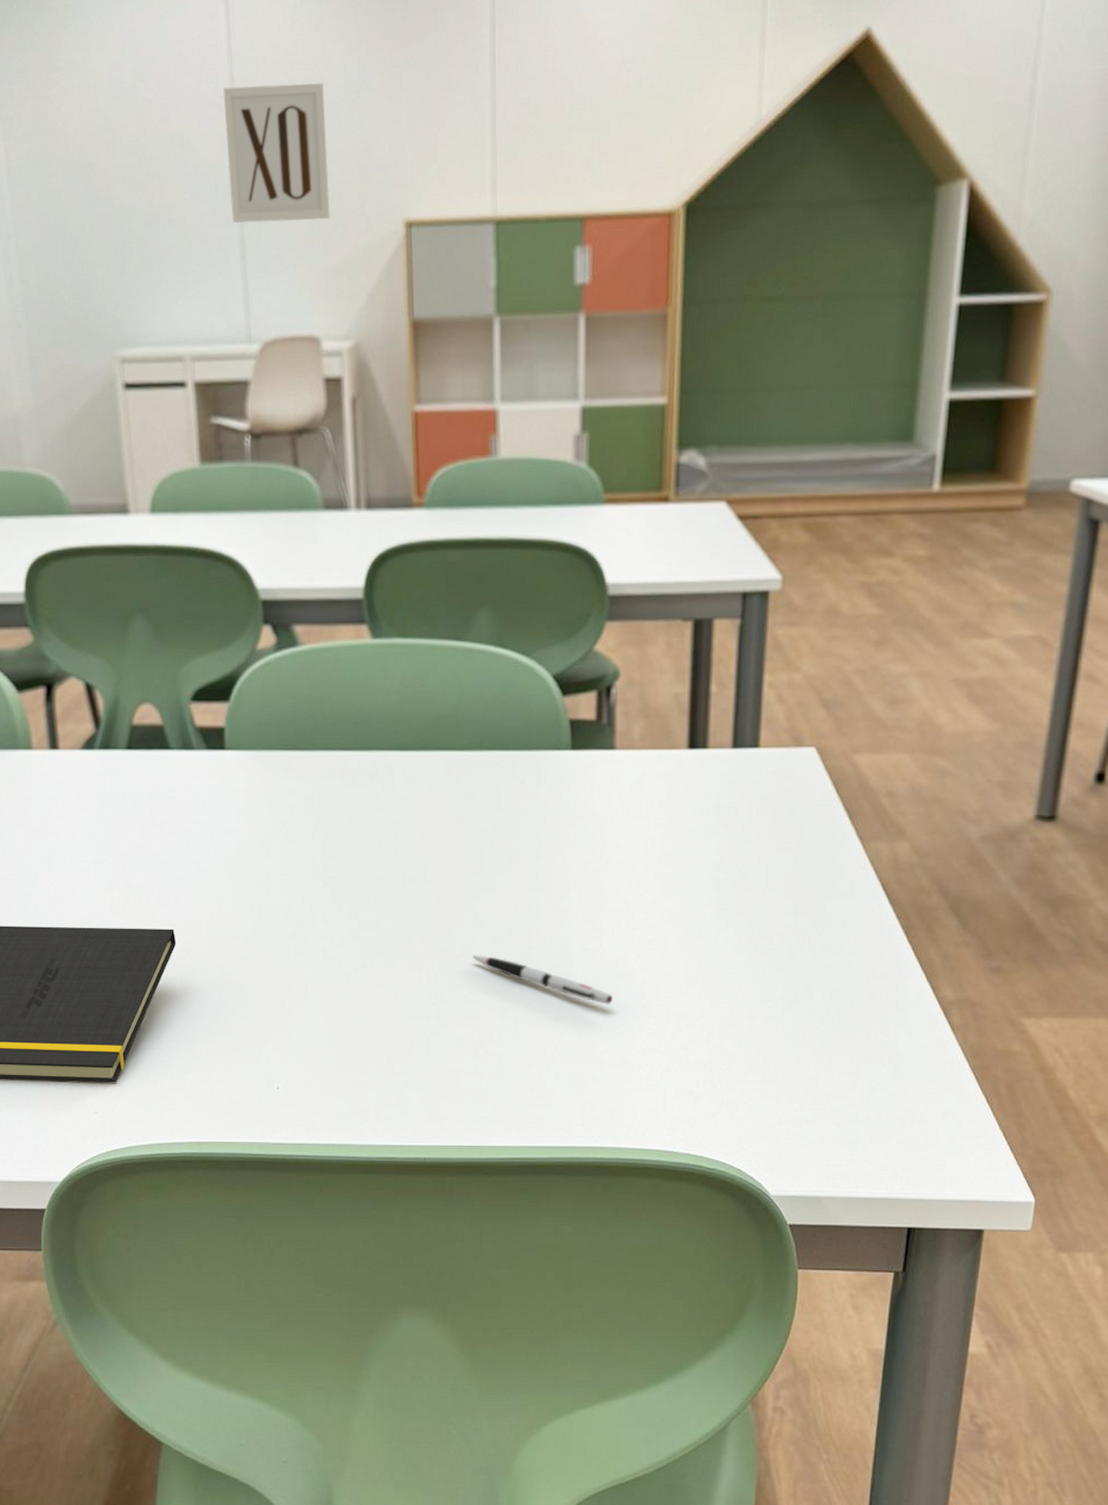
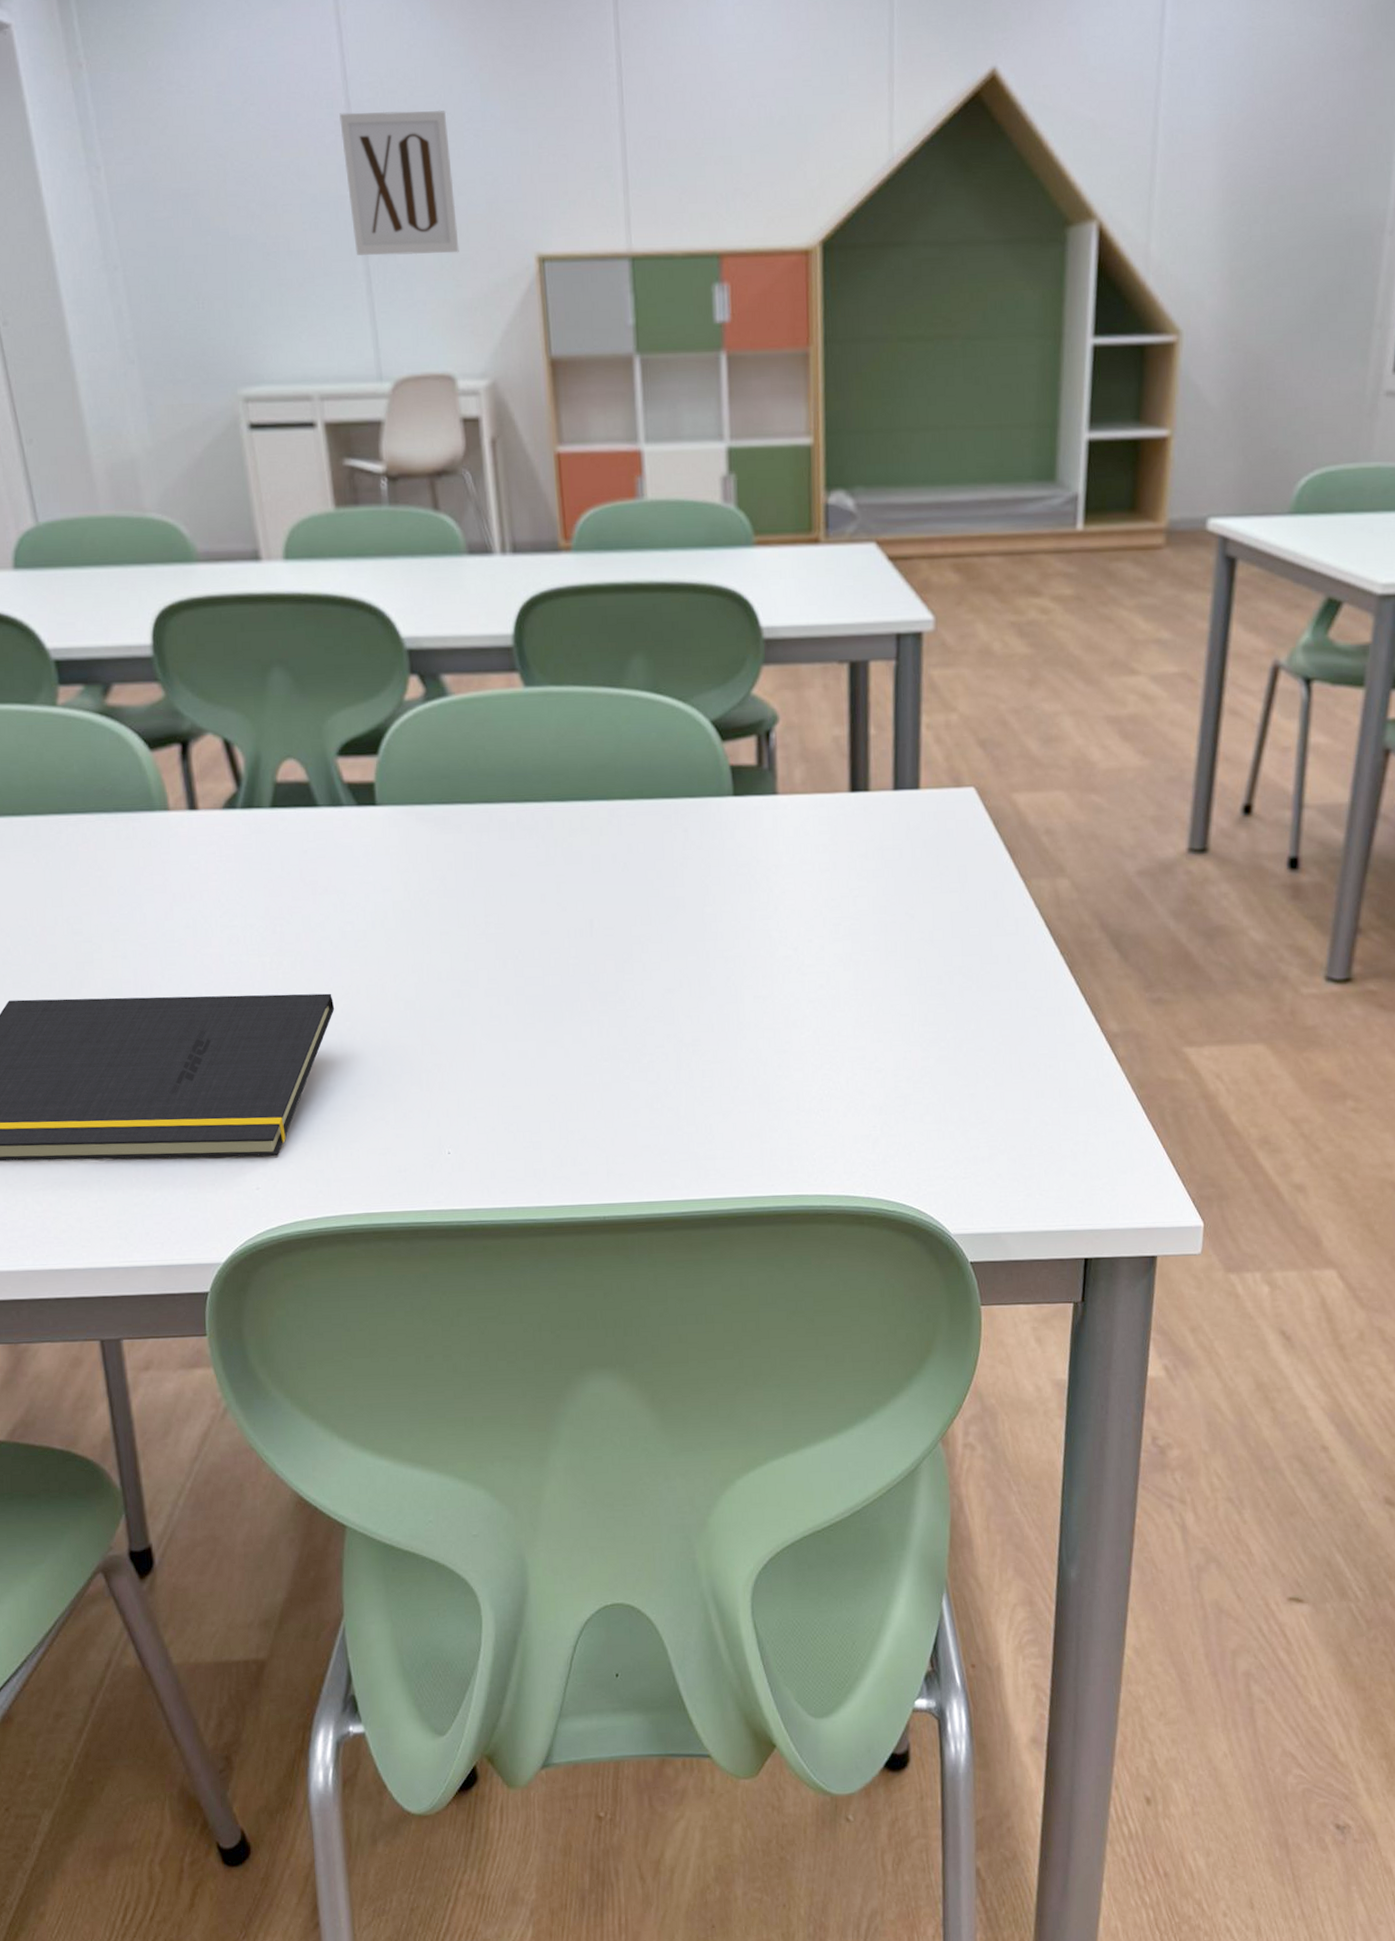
pen: present [472,955,613,1004] -> none [643,1008,787,1052]

